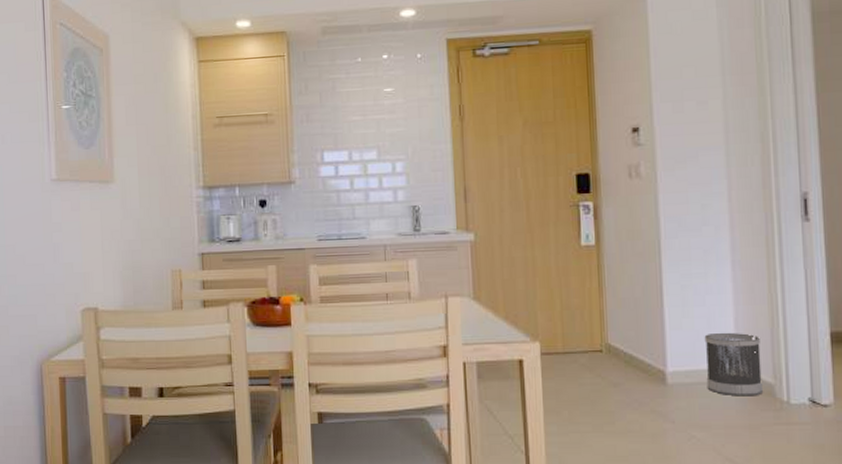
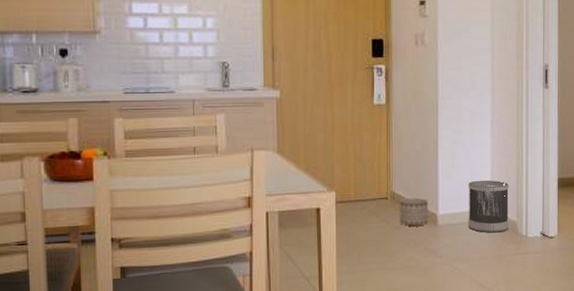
planter: none [616,351,655,385] -> present [399,197,429,227]

